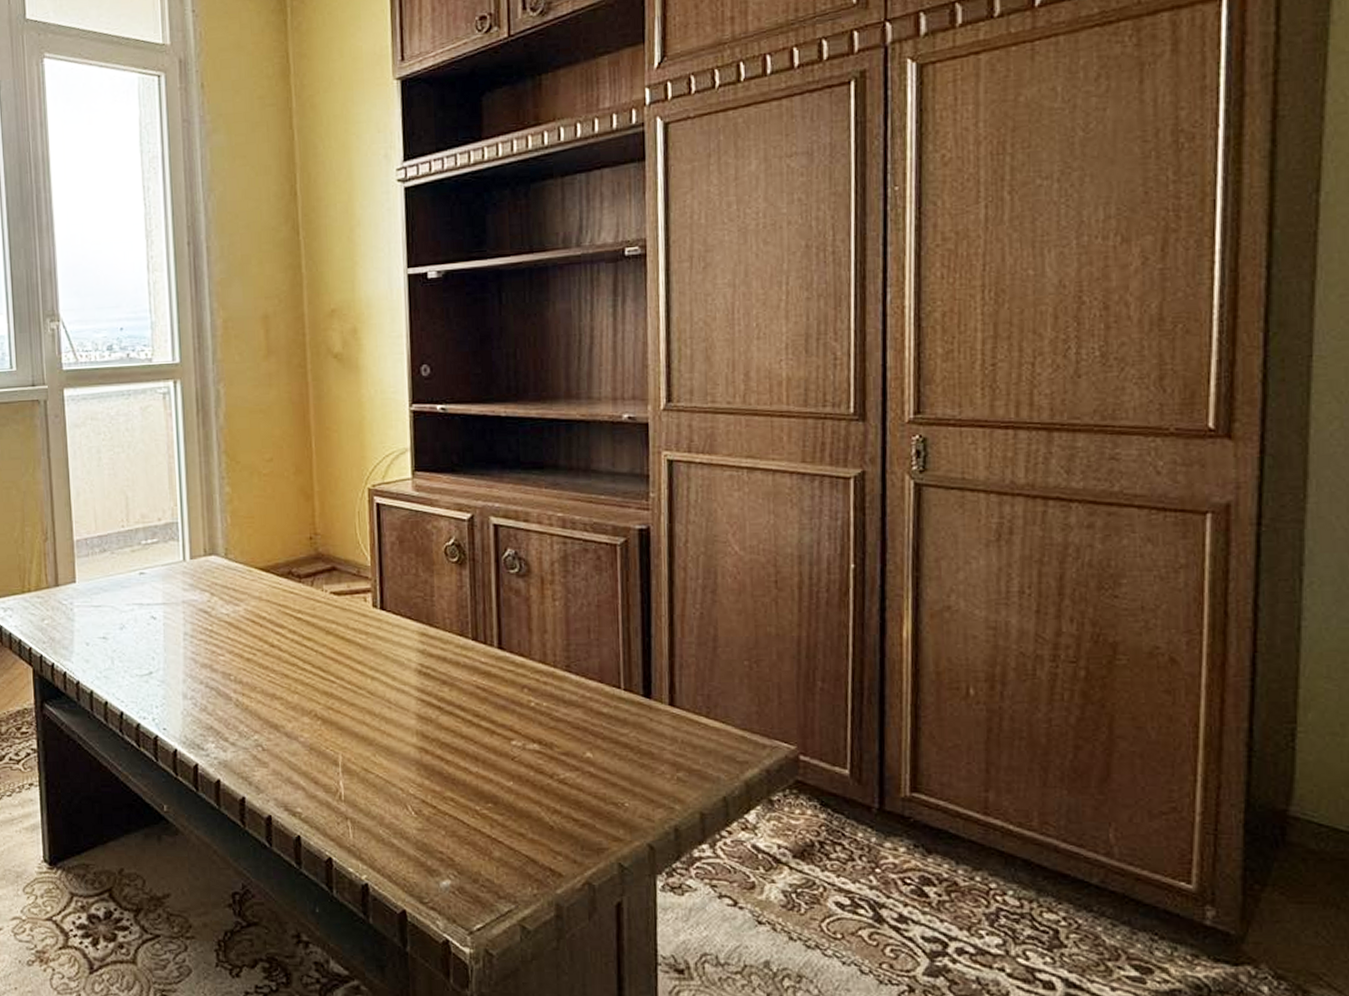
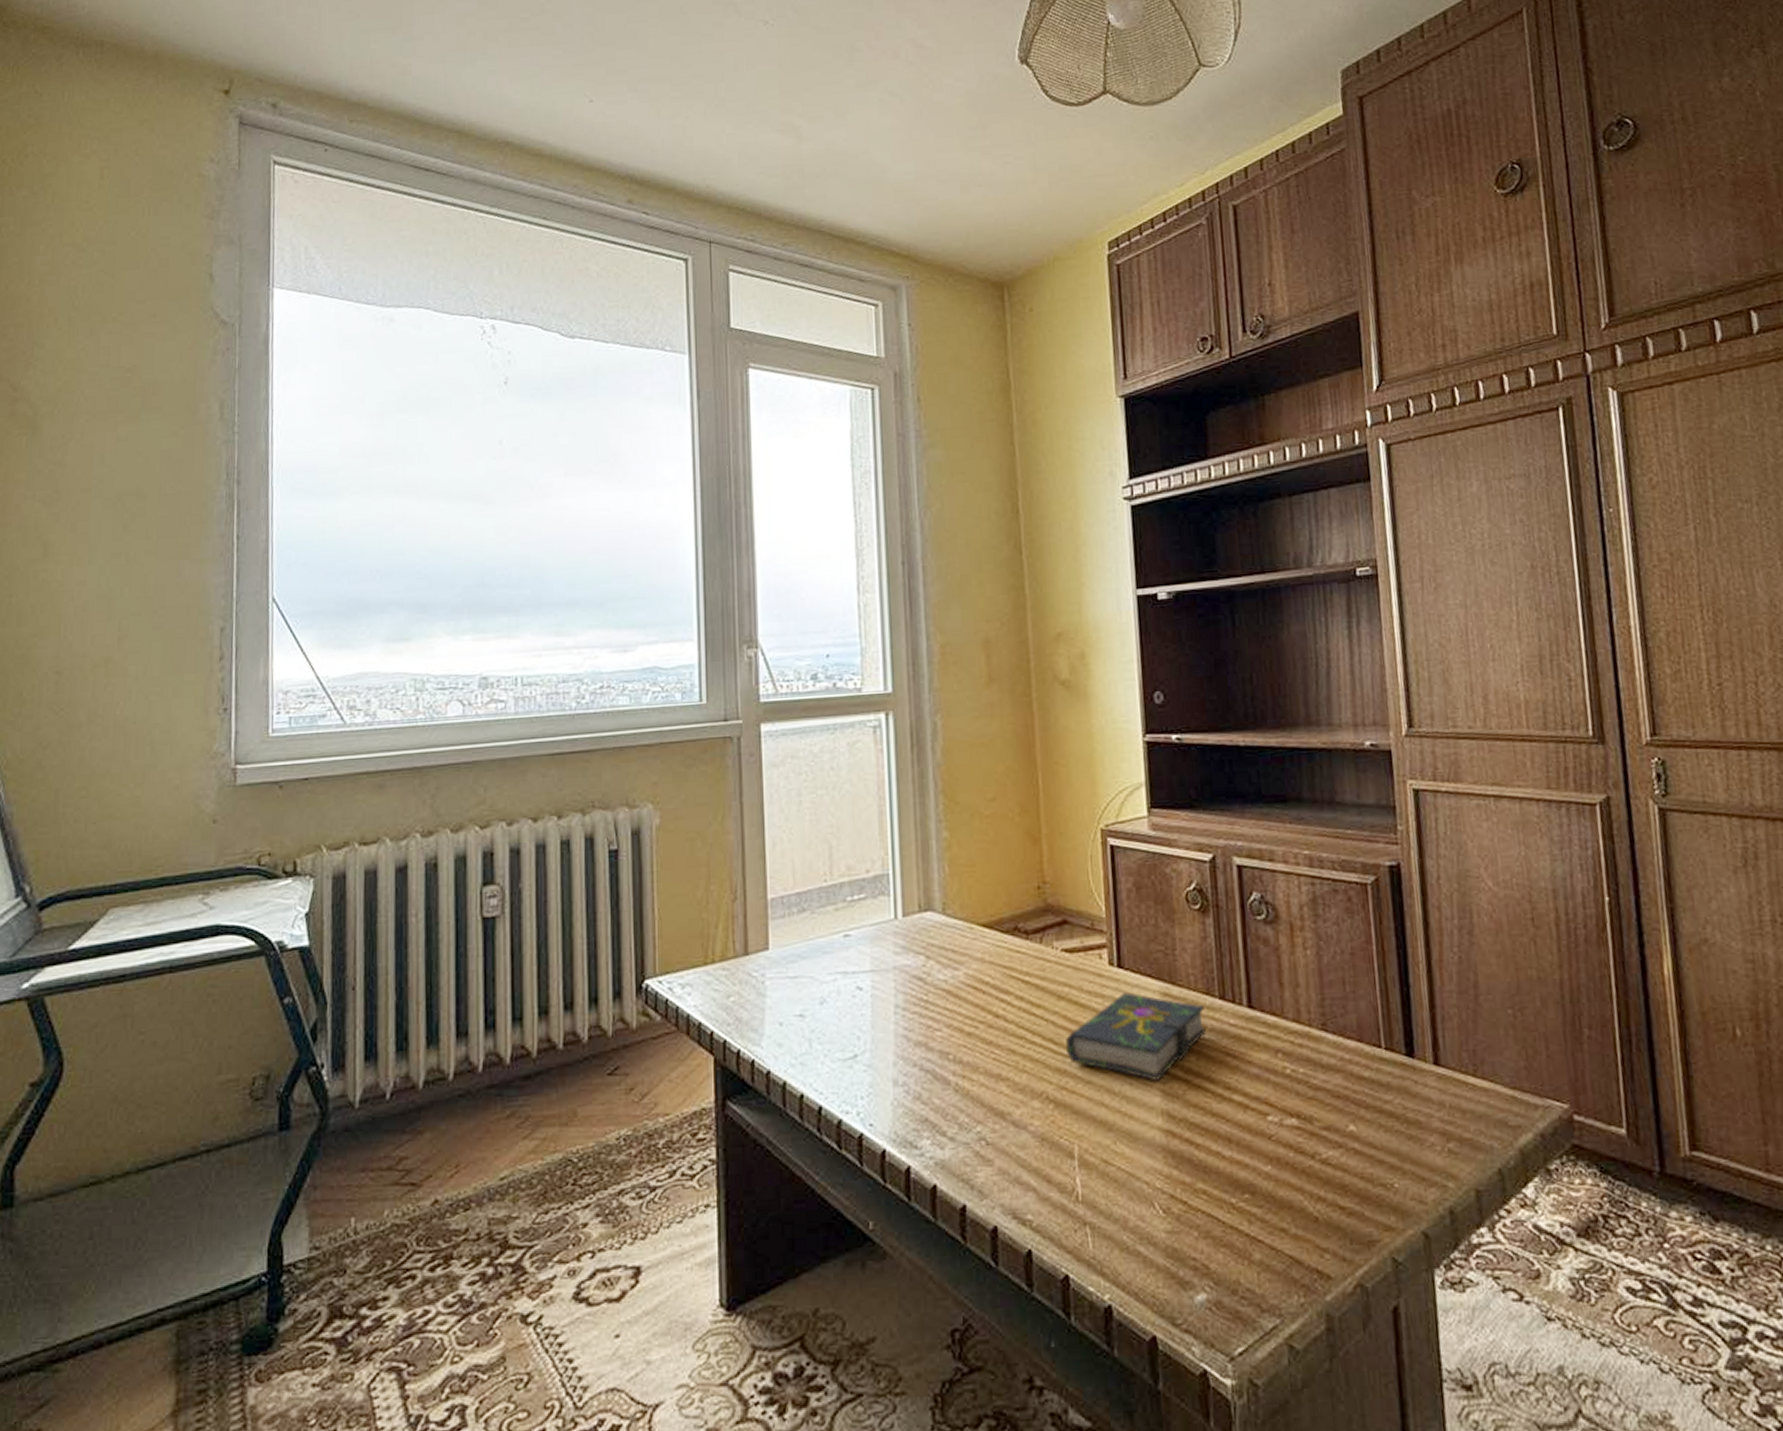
book: none [333,631,459,707] -> present [1066,992,1206,1082]

